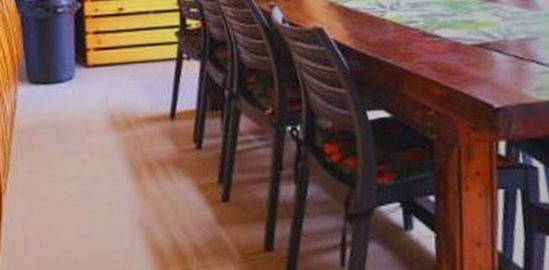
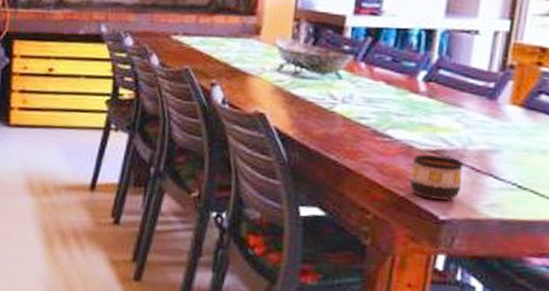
cup: none [462,48,510,89] -> present [409,154,463,200]

